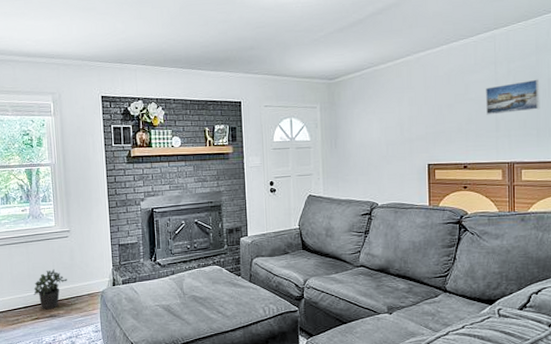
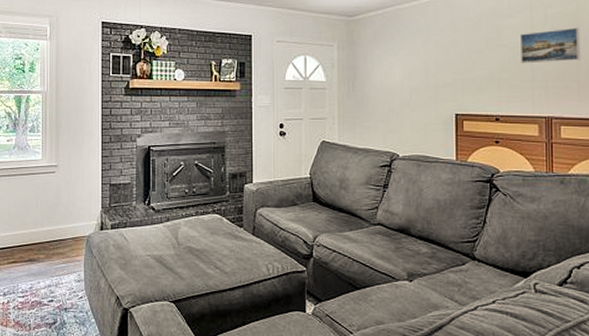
potted plant: present [33,269,67,310] -> none [13,208,51,253]

